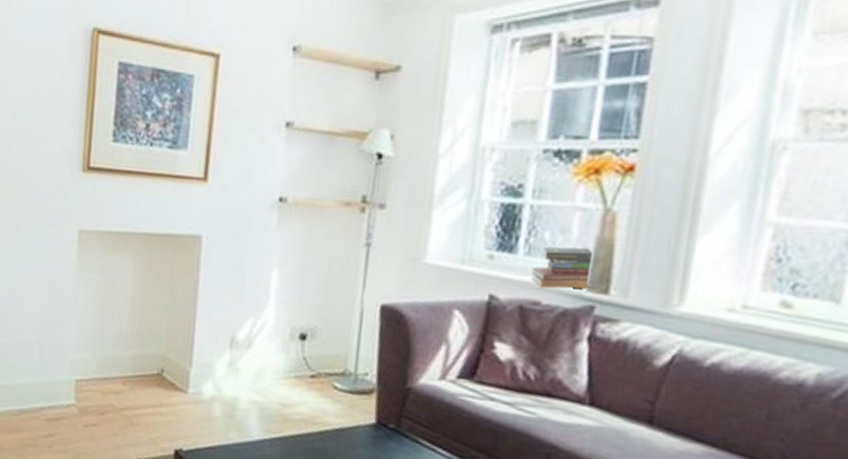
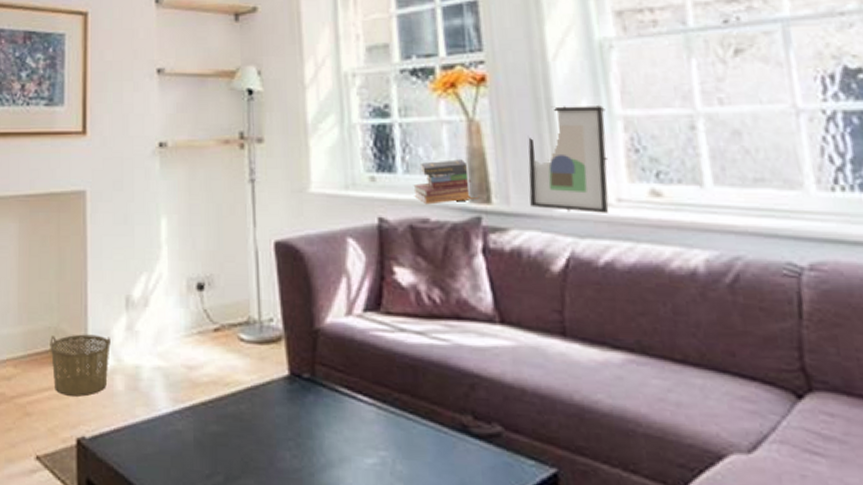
basket: none [156,362,213,417] -> present [50,334,111,397]
picture frame: none [649,205,758,318] -> present [528,104,609,213]

